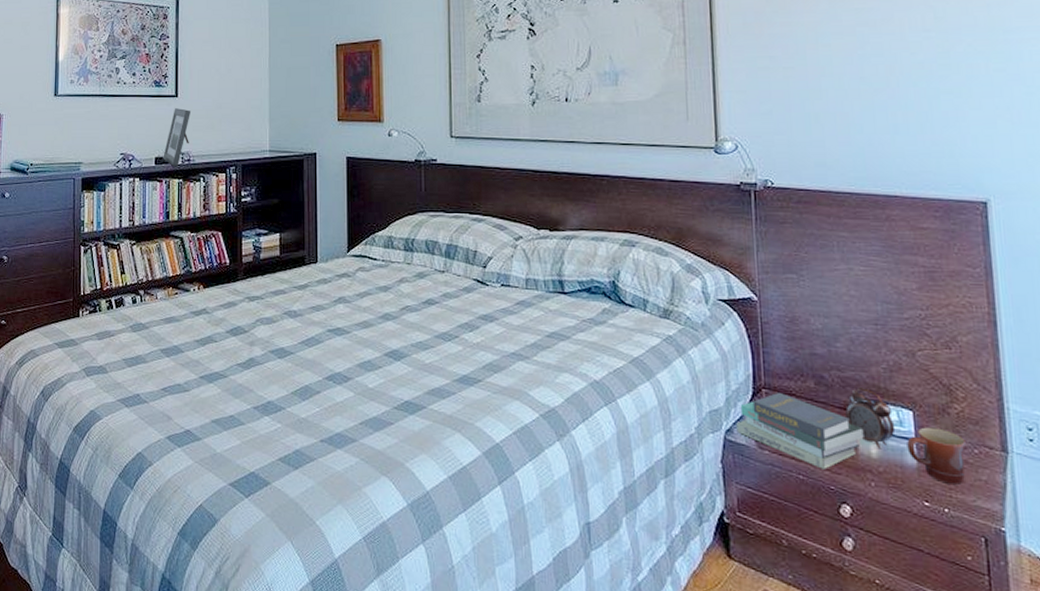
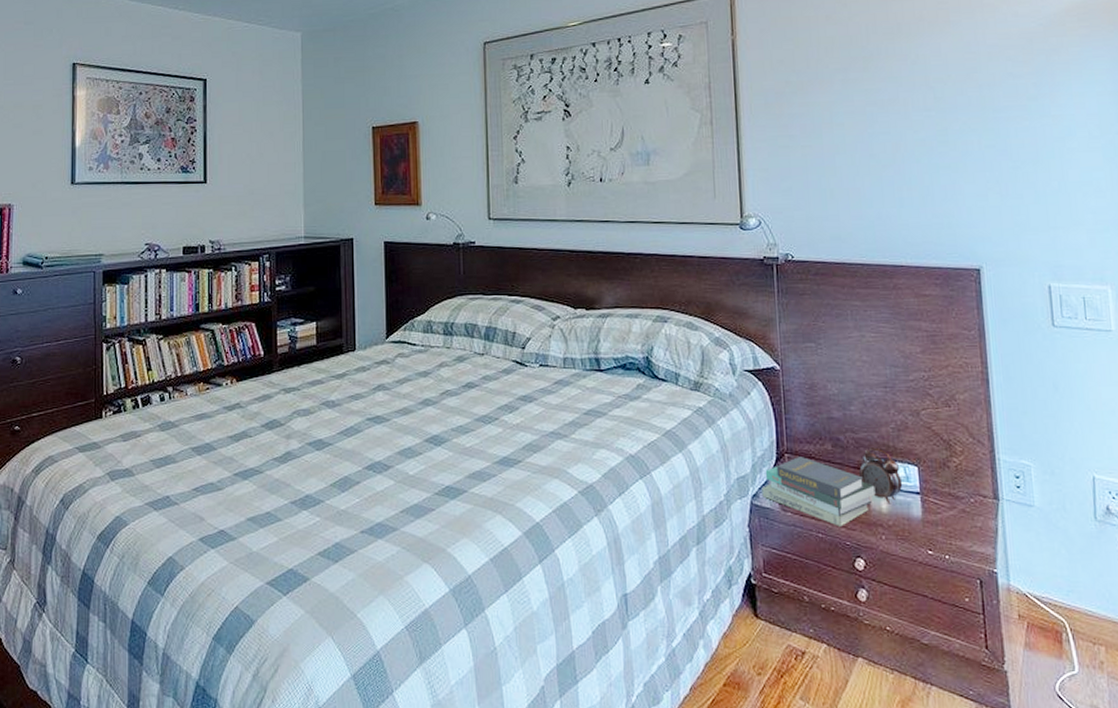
picture frame: present [163,108,190,167] -> none [191,195,220,257]
mug: present [907,427,966,485] -> none [913,481,964,532]

